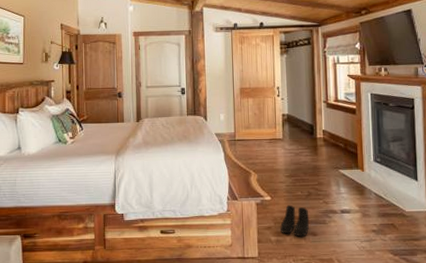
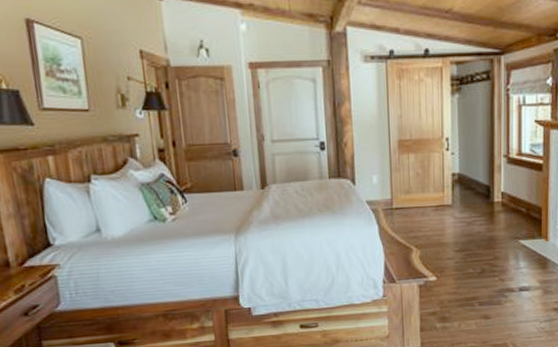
boots: present [280,204,310,237] -> none [447,285,482,322]

